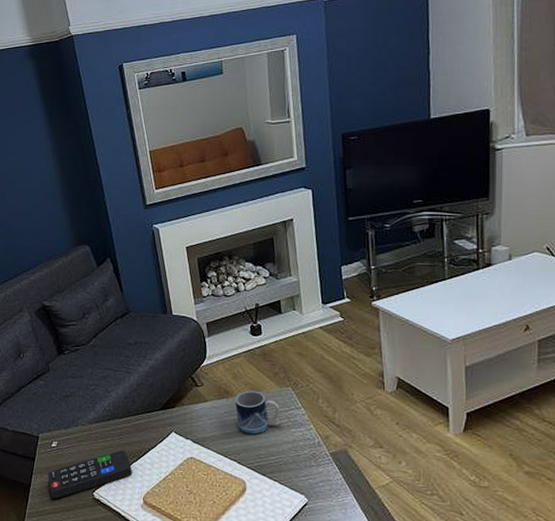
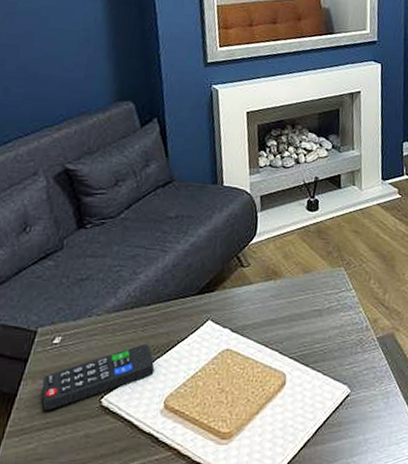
mug: present [234,390,280,435] -> none [282,271,330,320]

